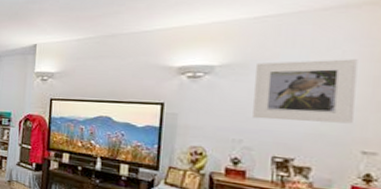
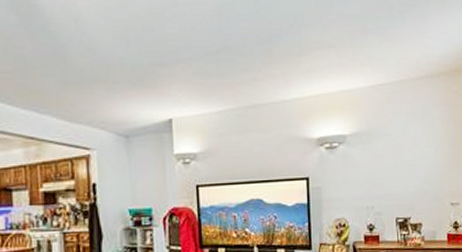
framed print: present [253,59,358,124] -> none [376,123,443,184]

